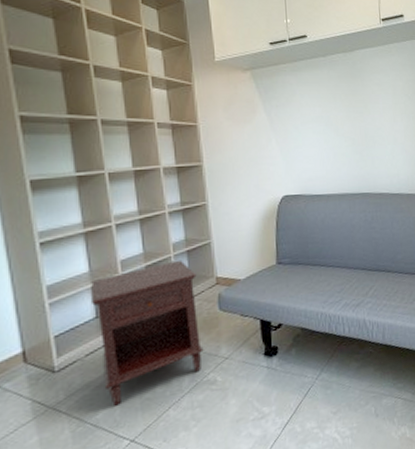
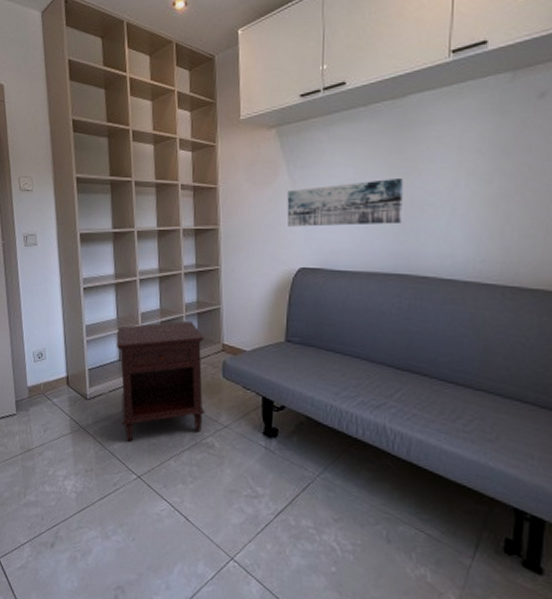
wall art: none [266,116,361,160] -> present [287,179,403,227]

